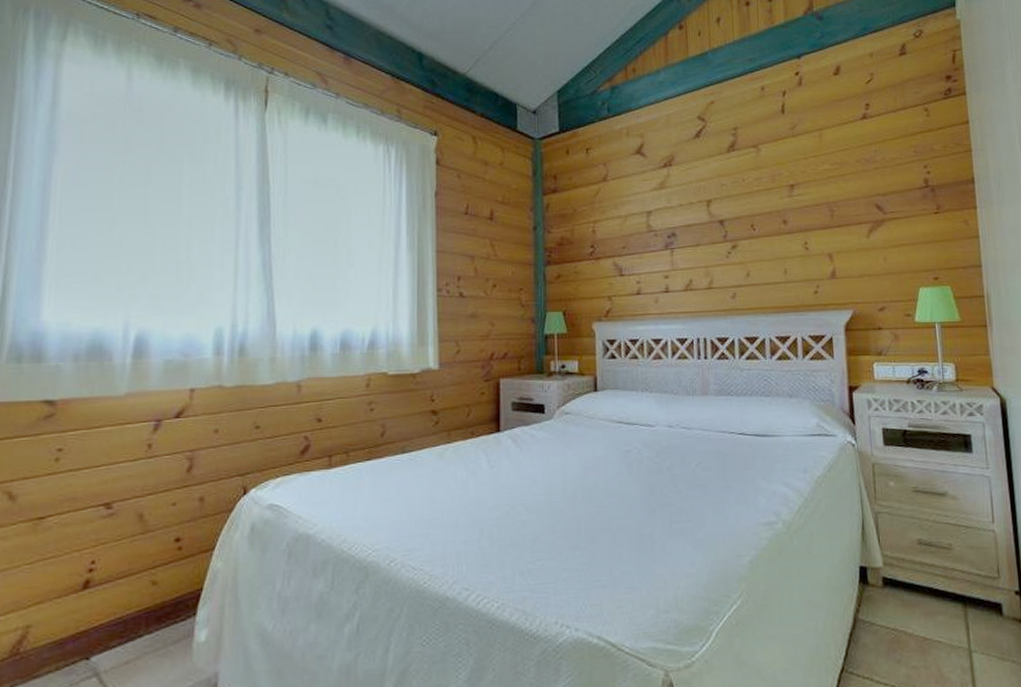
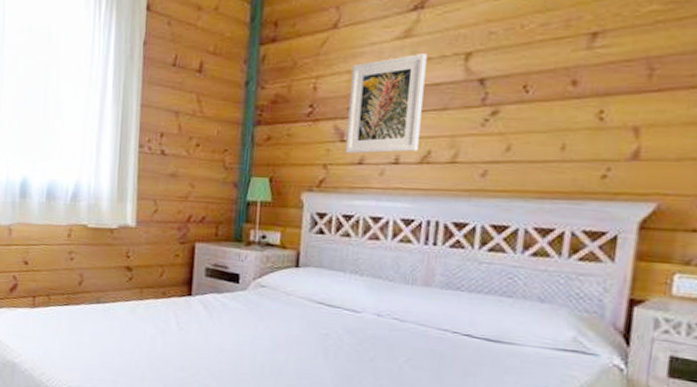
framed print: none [622,201,682,286] -> present [345,54,427,154]

